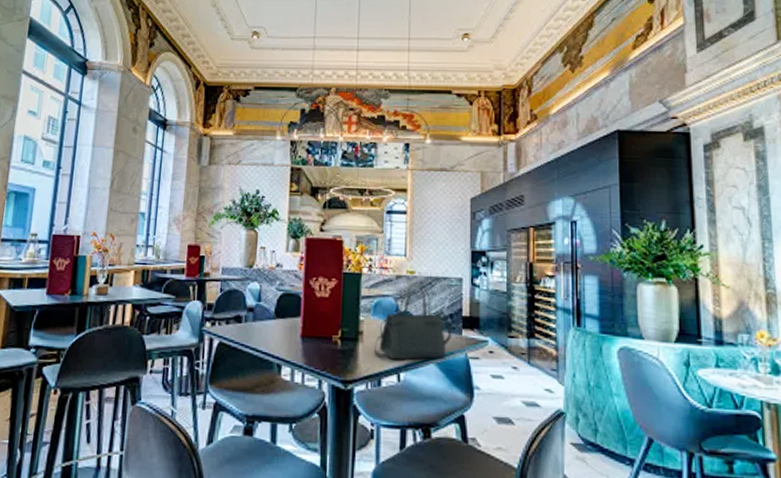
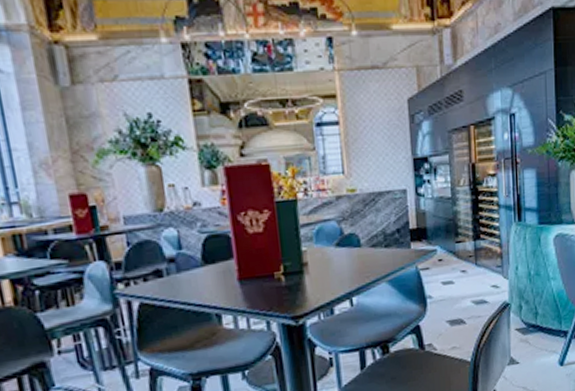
handbag: present [374,284,451,360] -> none [322,203,400,287]

